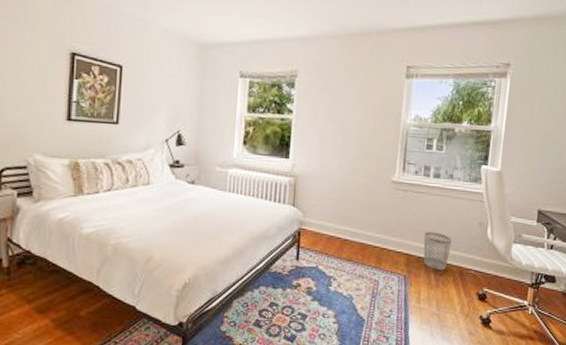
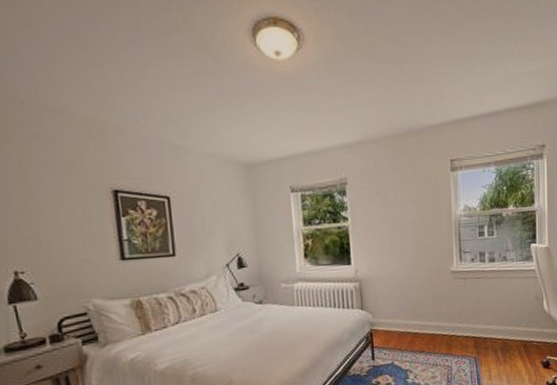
wastebasket: present [423,231,452,270] -> none [487,312,513,347]

